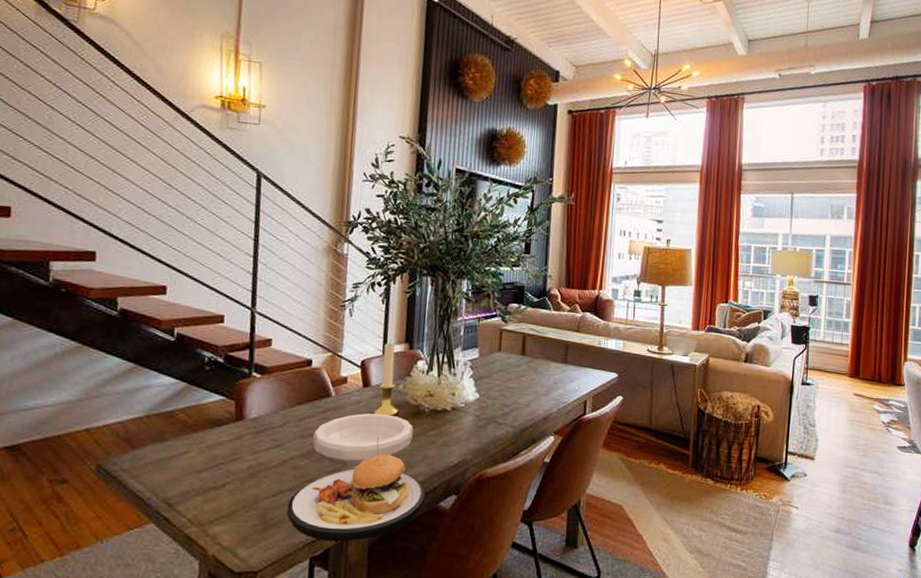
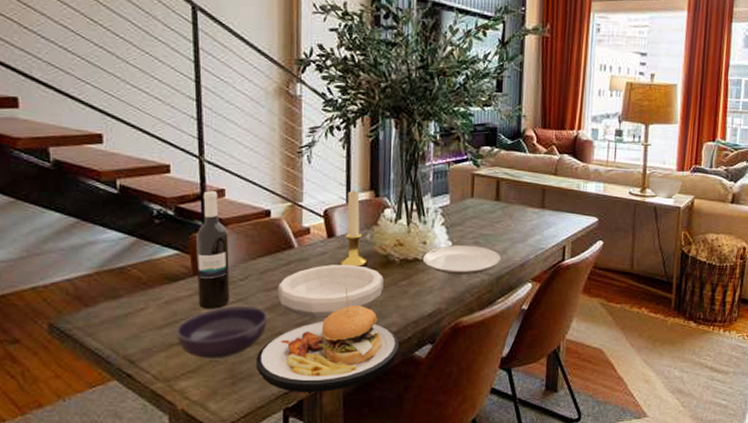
bowl: none [214,451,302,506] -> present [175,305,268,360]
wine bottle: none [237,340,272,454] -> present [195,191,230,309]
plate: none [451,397,525,427] -> present [422,245,500,275]

